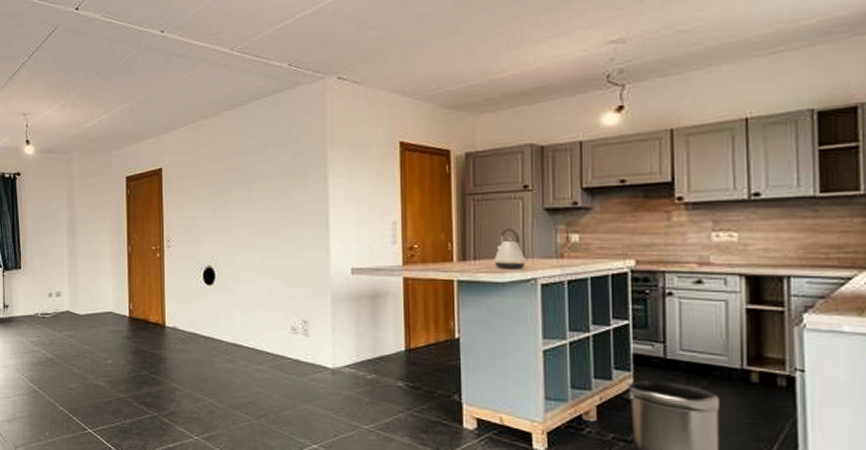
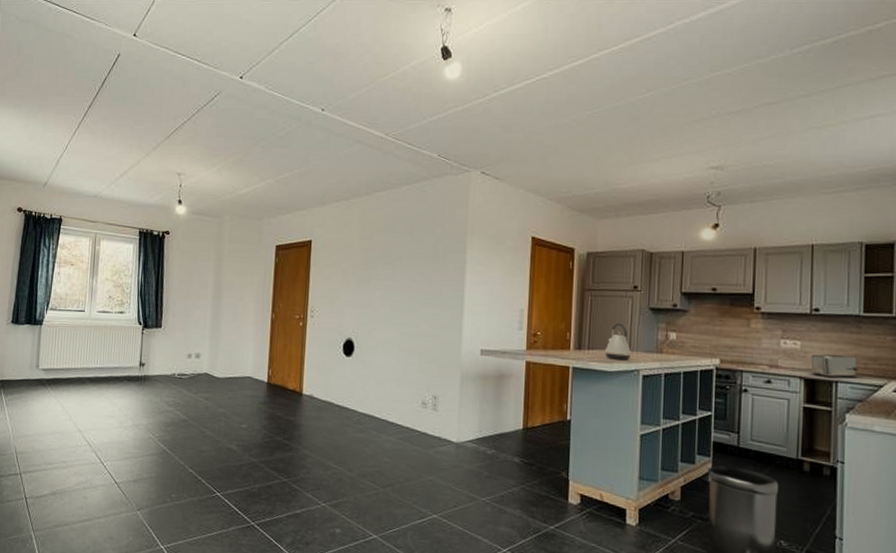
toaster: none [752,244,817,273] -> present [811,353,858,379]

